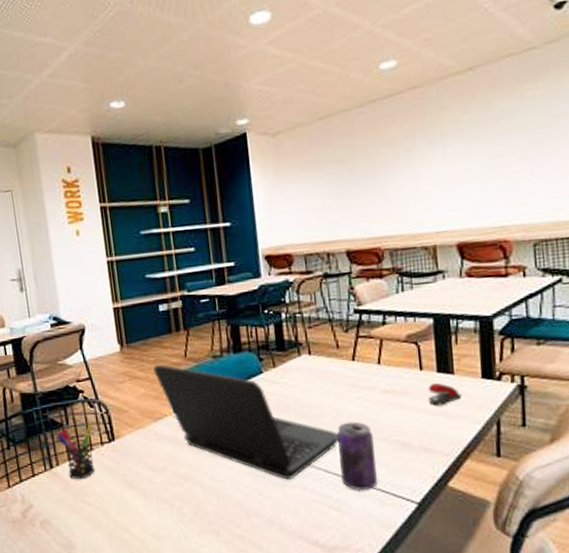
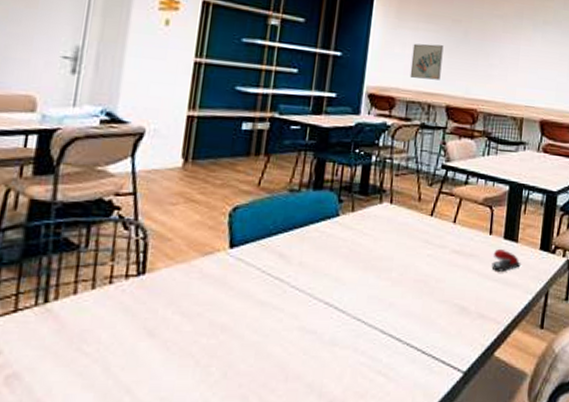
pen holder: present [56,423,95,479] -> none [65,249,121,320]
laptop: present [153,364,338,480] -> none [217,189,402,338]
wall art: none [299,190,334,231] -> present [410,43,444,80]
beverage can: present [337,421,378,491] -> none [395,279,435,356]

